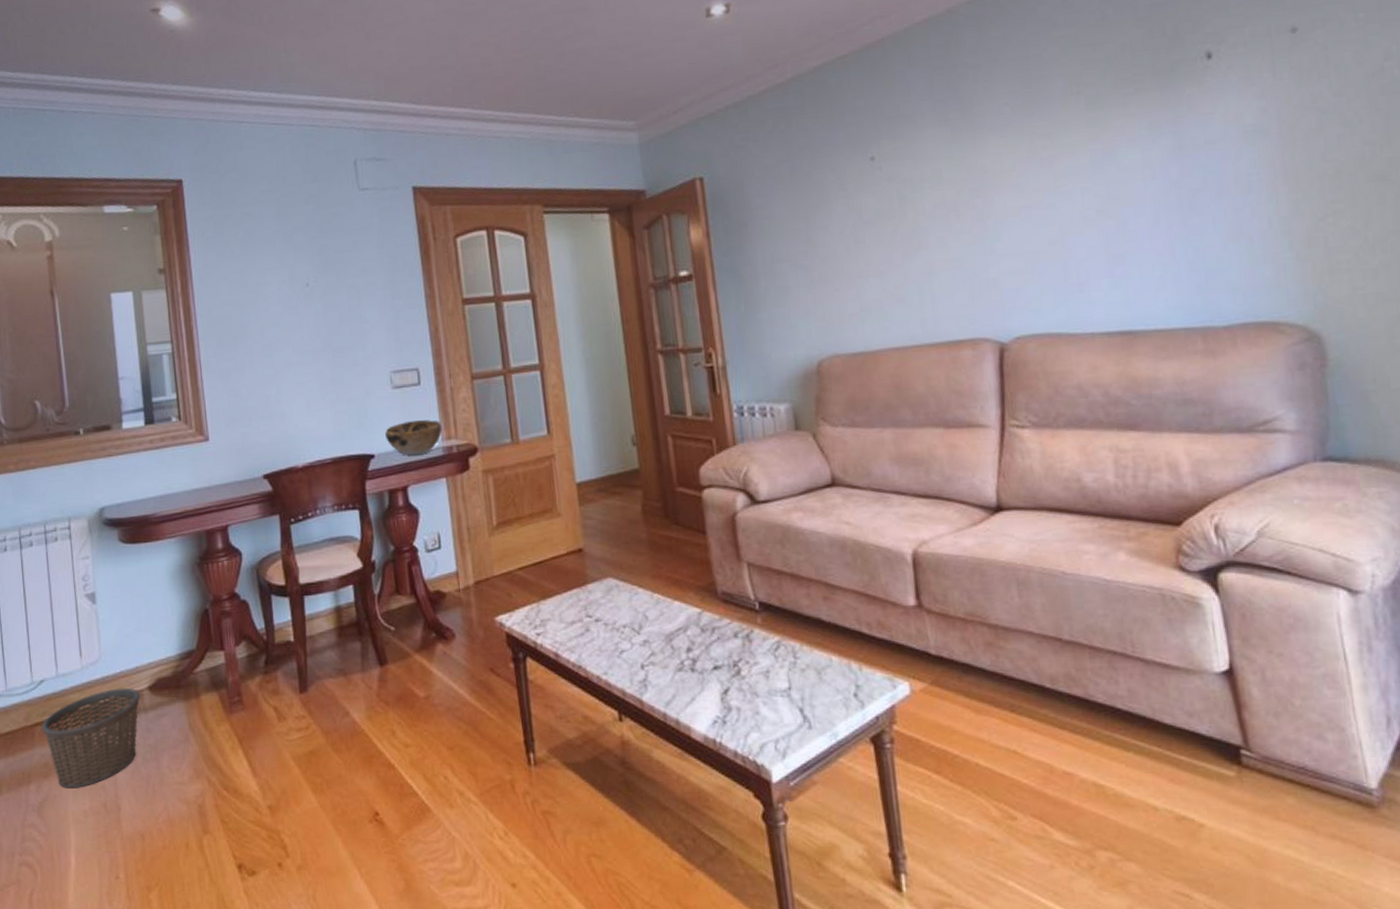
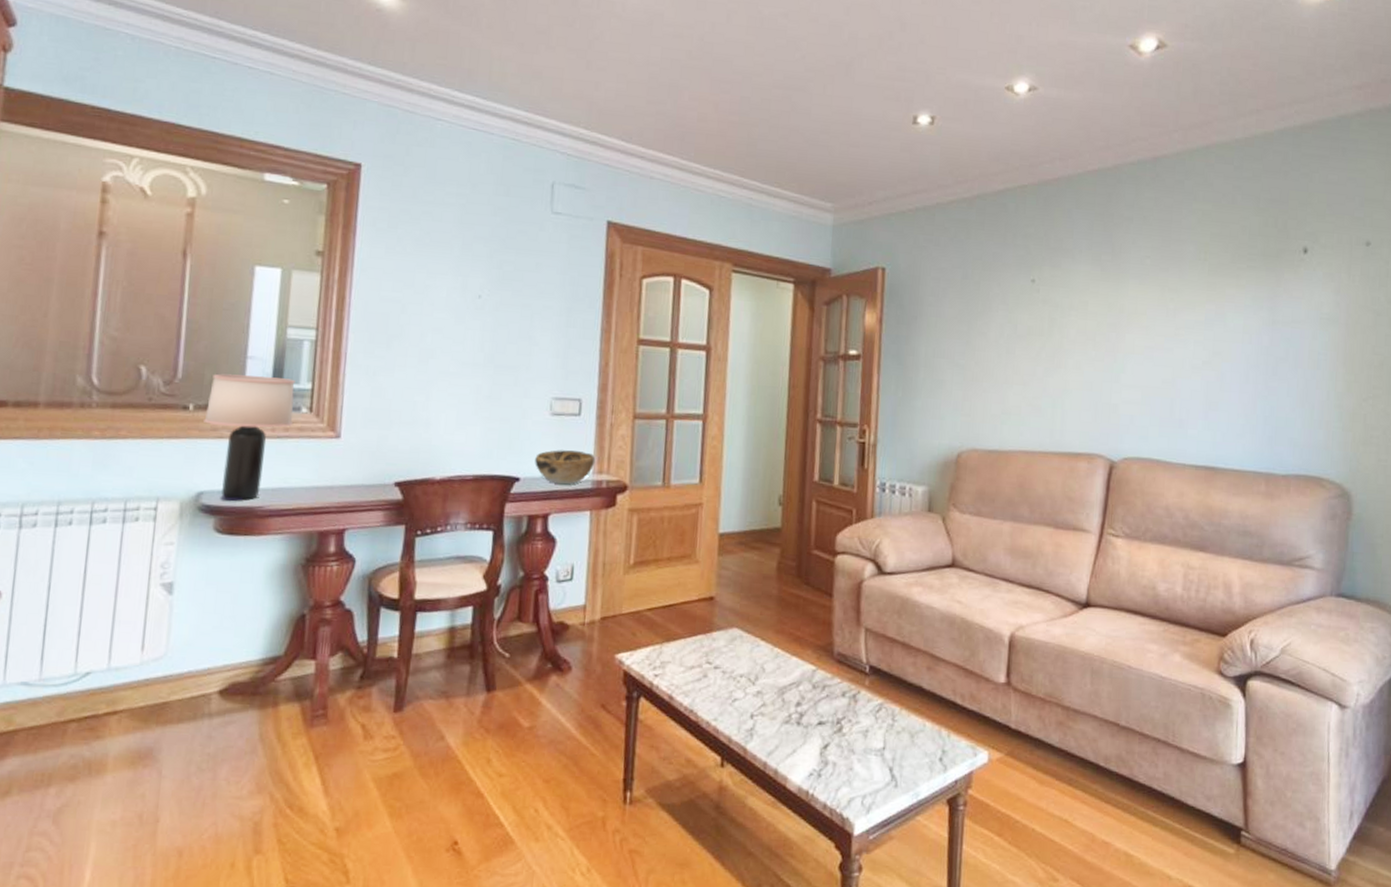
basket: present [42,687,140,788] -> none [77,689,208,796]
table lamp: none [93,392,168,513] -> present [204,373,295,502]

